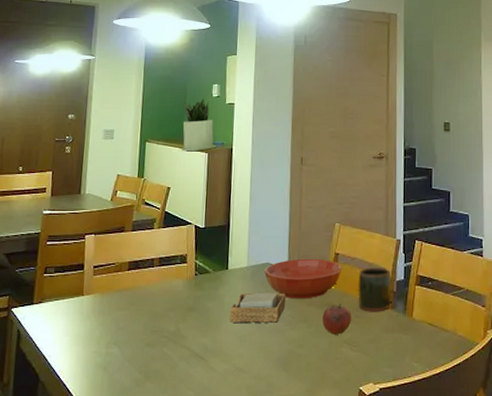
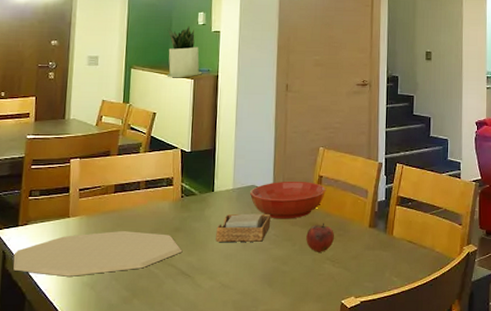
placemat: none [27,310,196,357] -> present [13,231,183,277]
mug: present [358,267,392,312] -> none [341,189,374,231]

